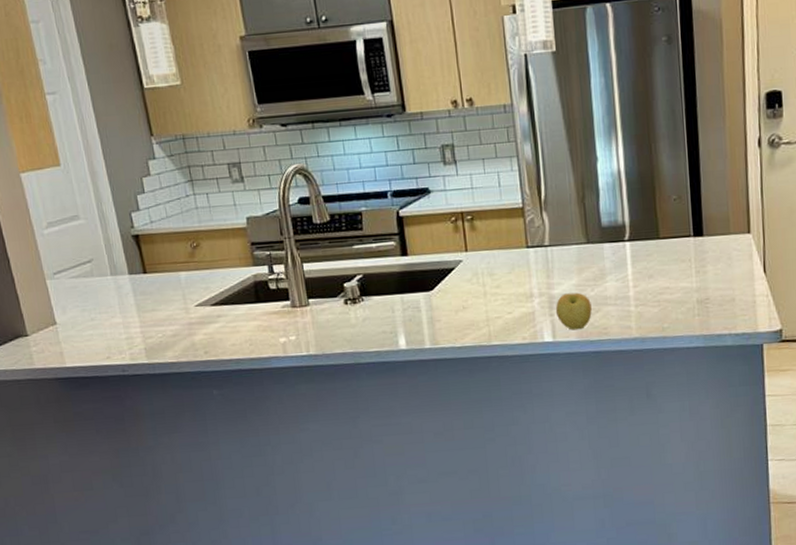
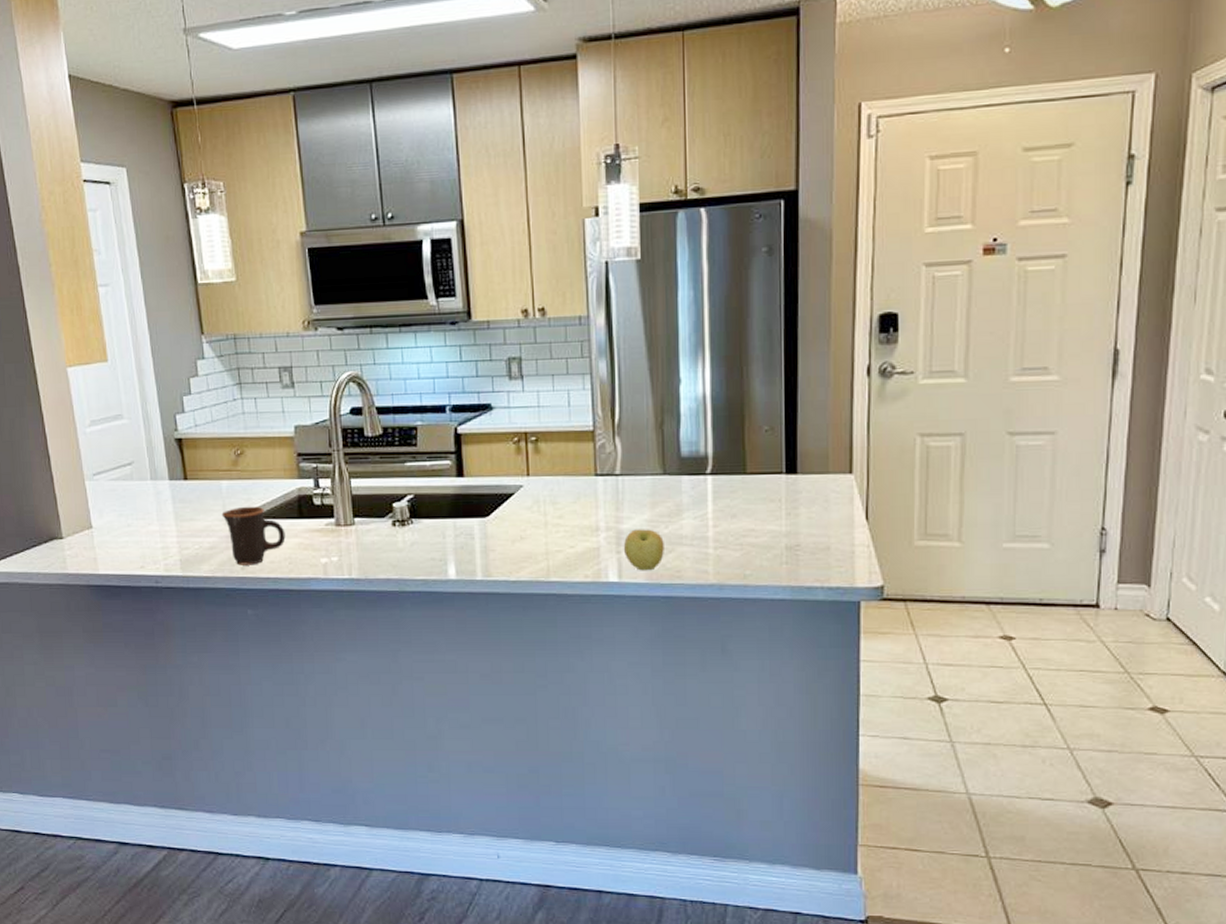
mug: none [182,293,245,350] -> present [221,506,286,566]

